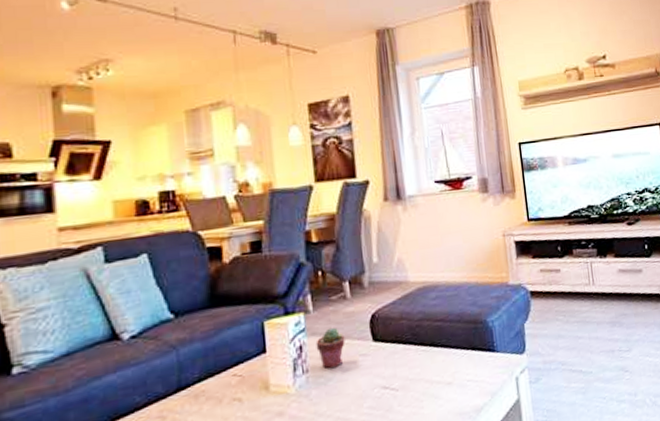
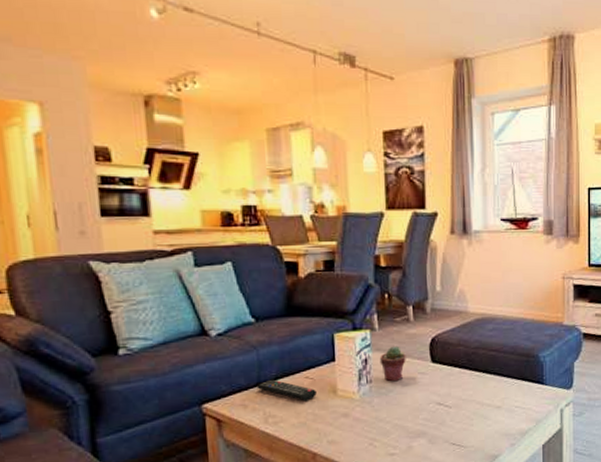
remote control: none [176,381,246,404] -> present [256,379,317,402]

